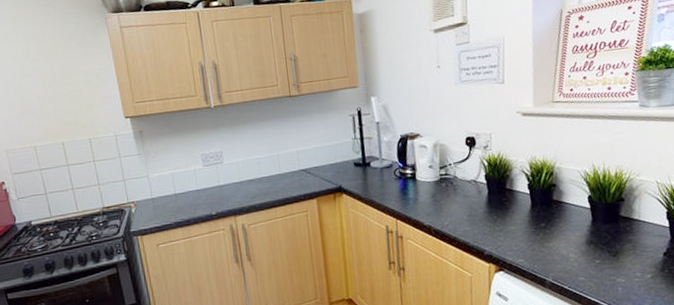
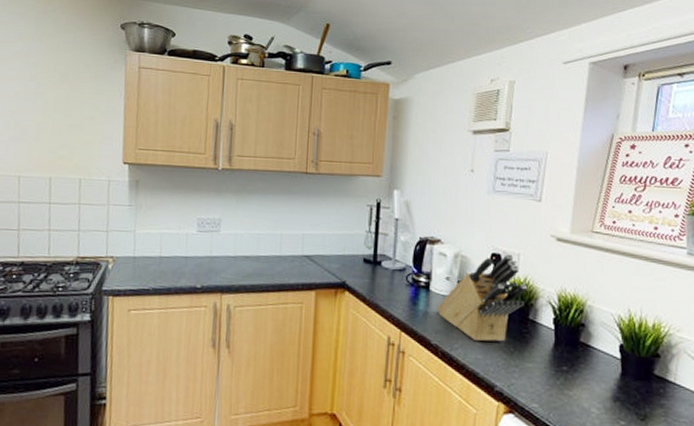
knife block: none [424,135,502,216] -> present [436,254,528,342]

